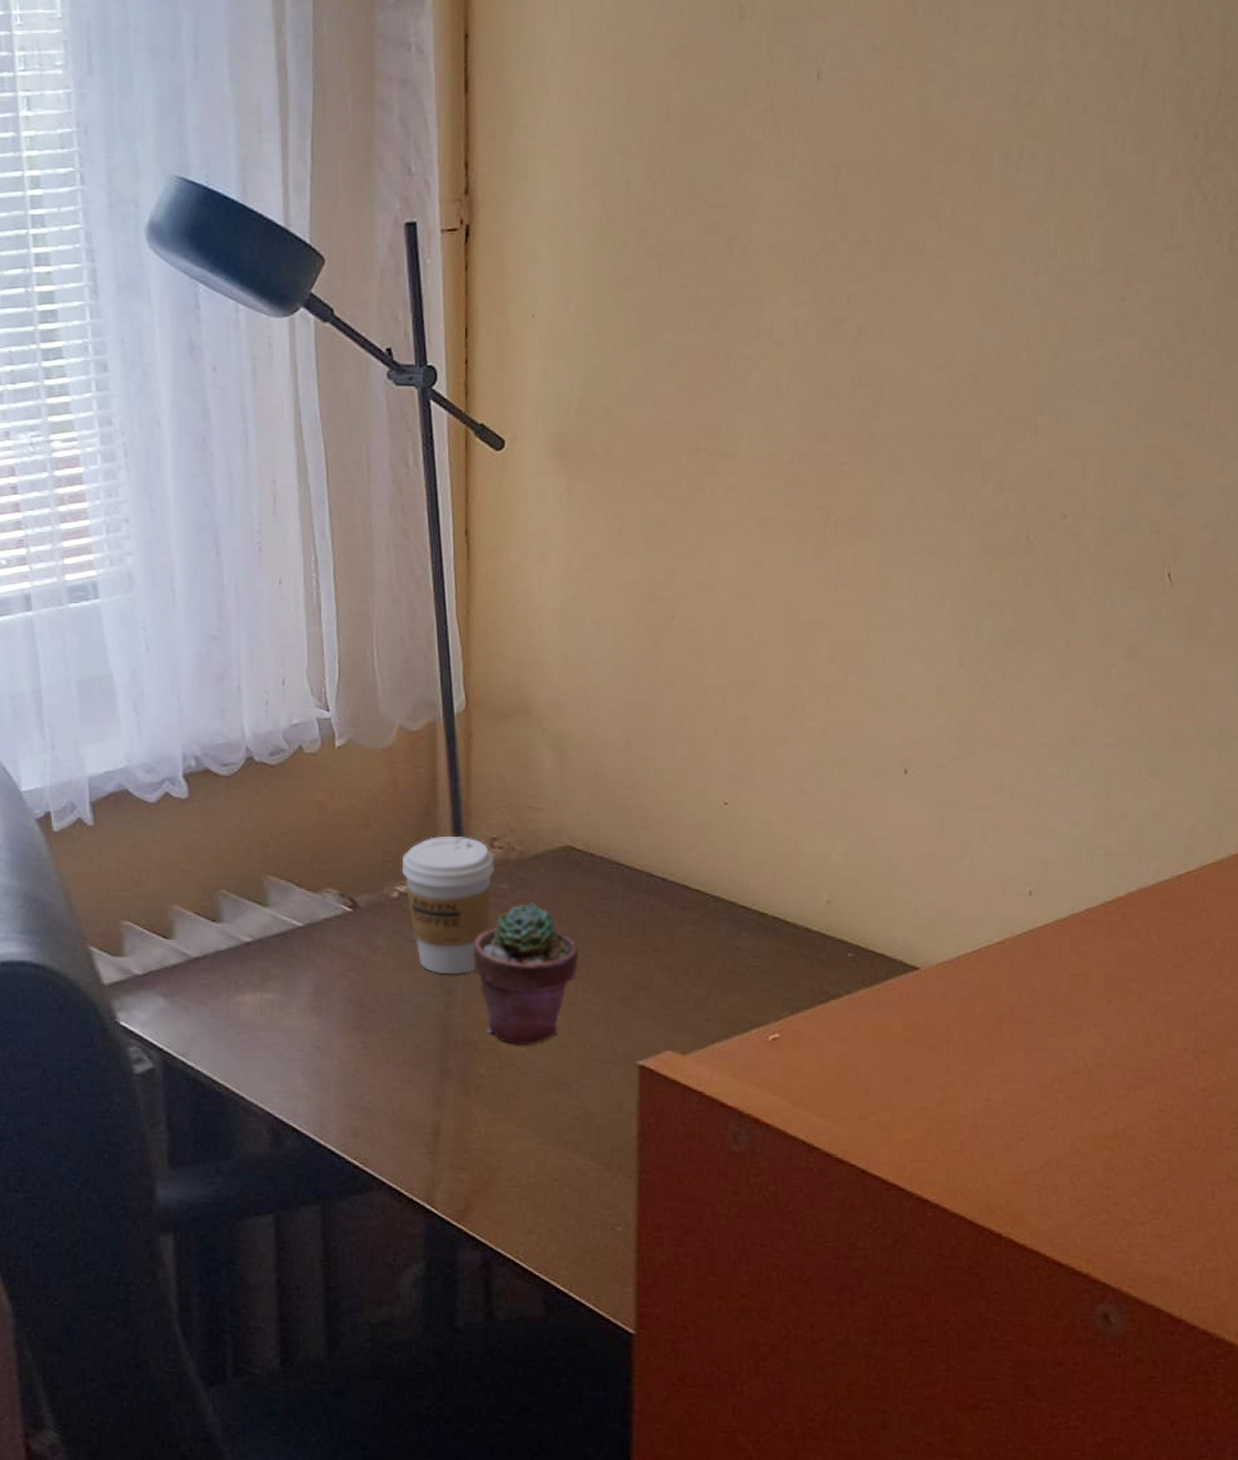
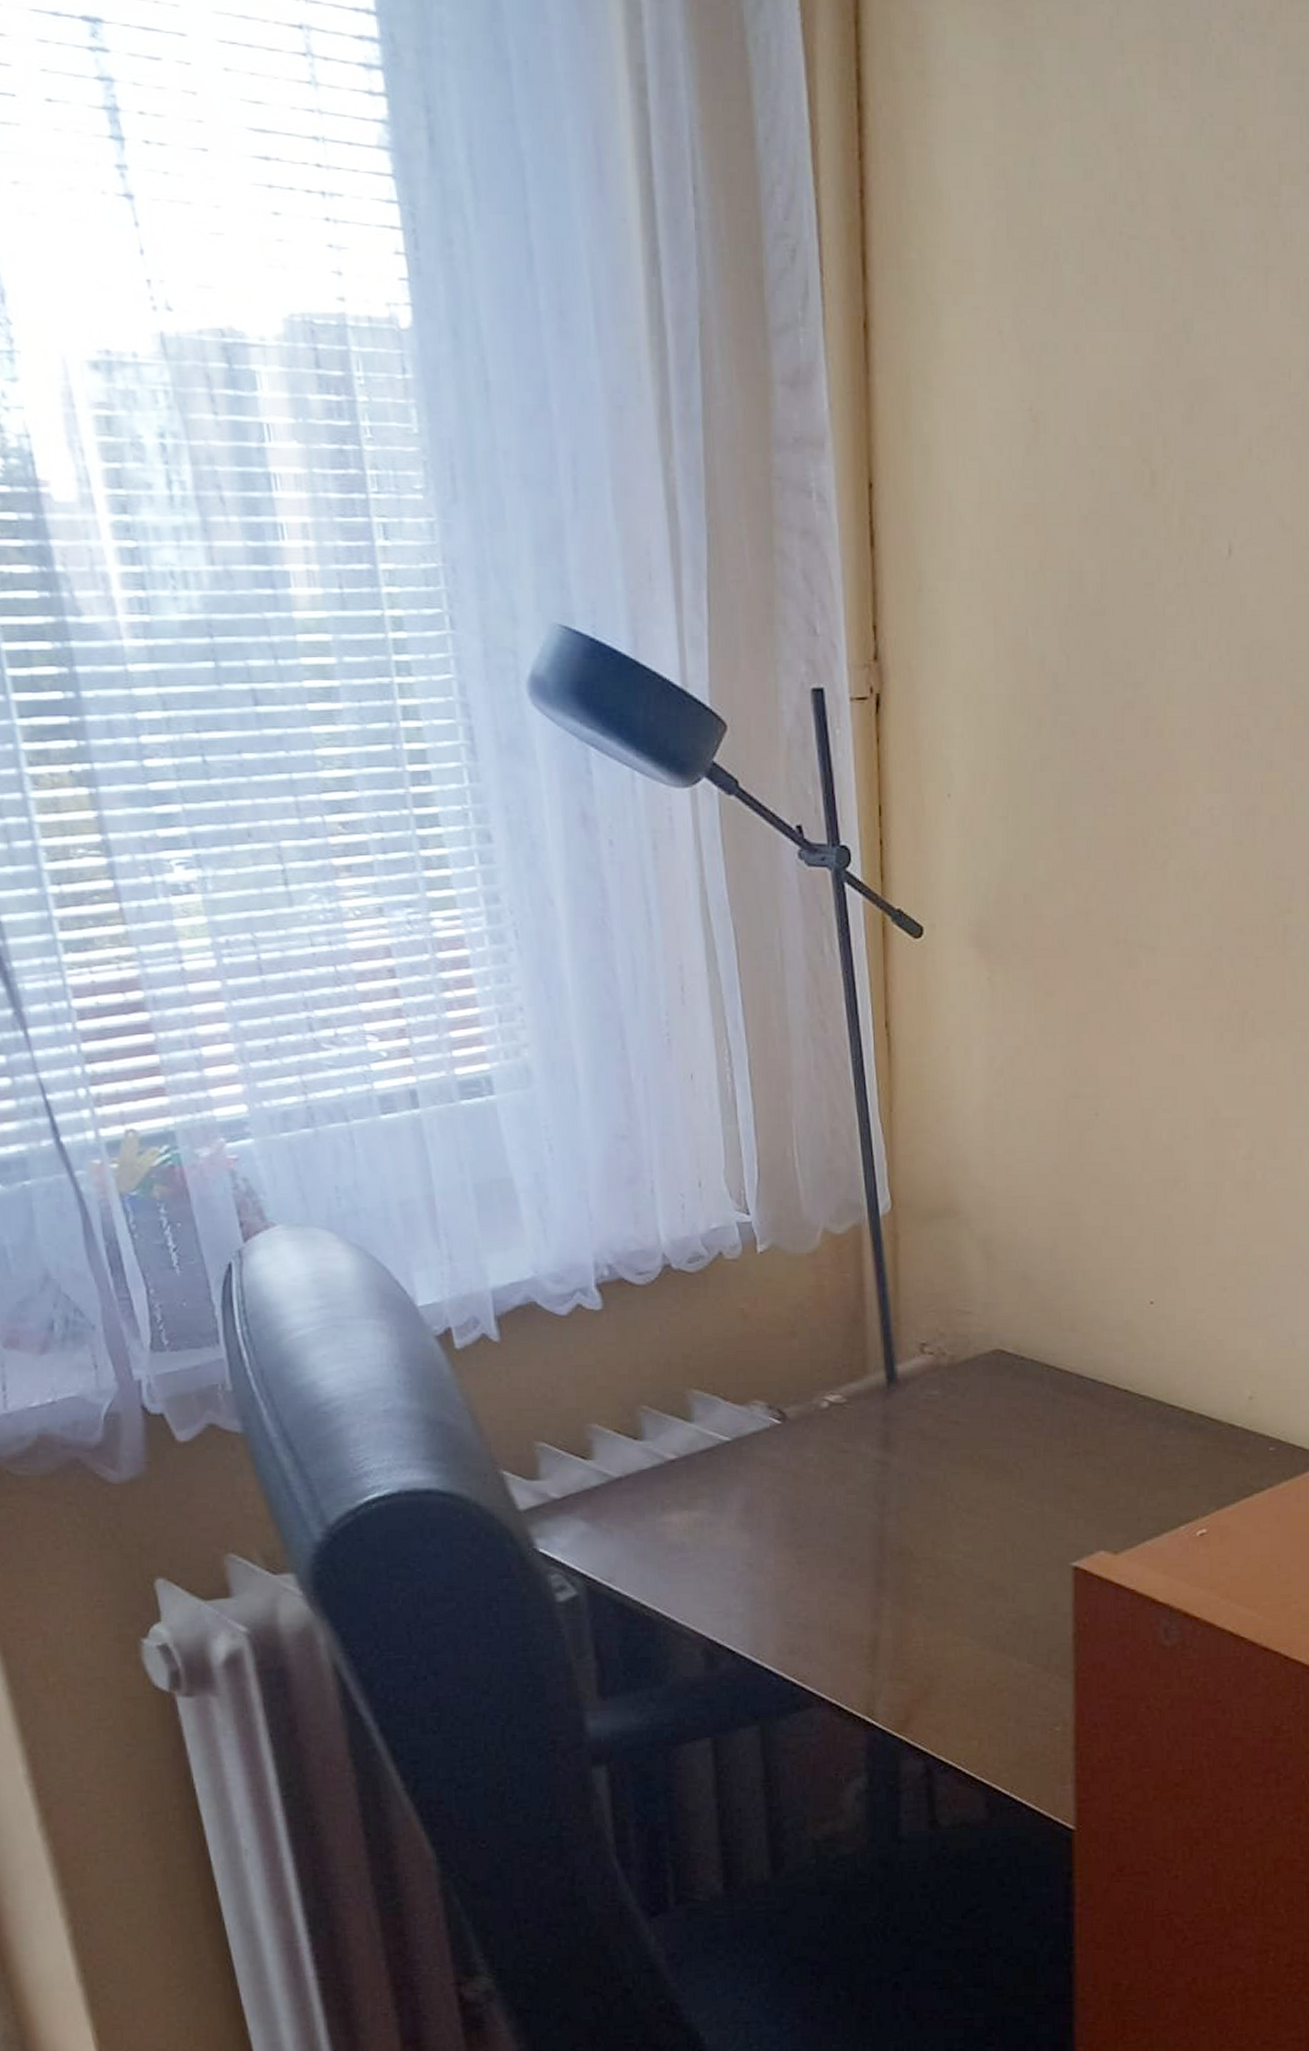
coffee cup: present [401,837,494,975] -> none [830,1343,925,1485]
potted succulent: present [472,903,579,1045] -> none [905,1408,1012,1553]

